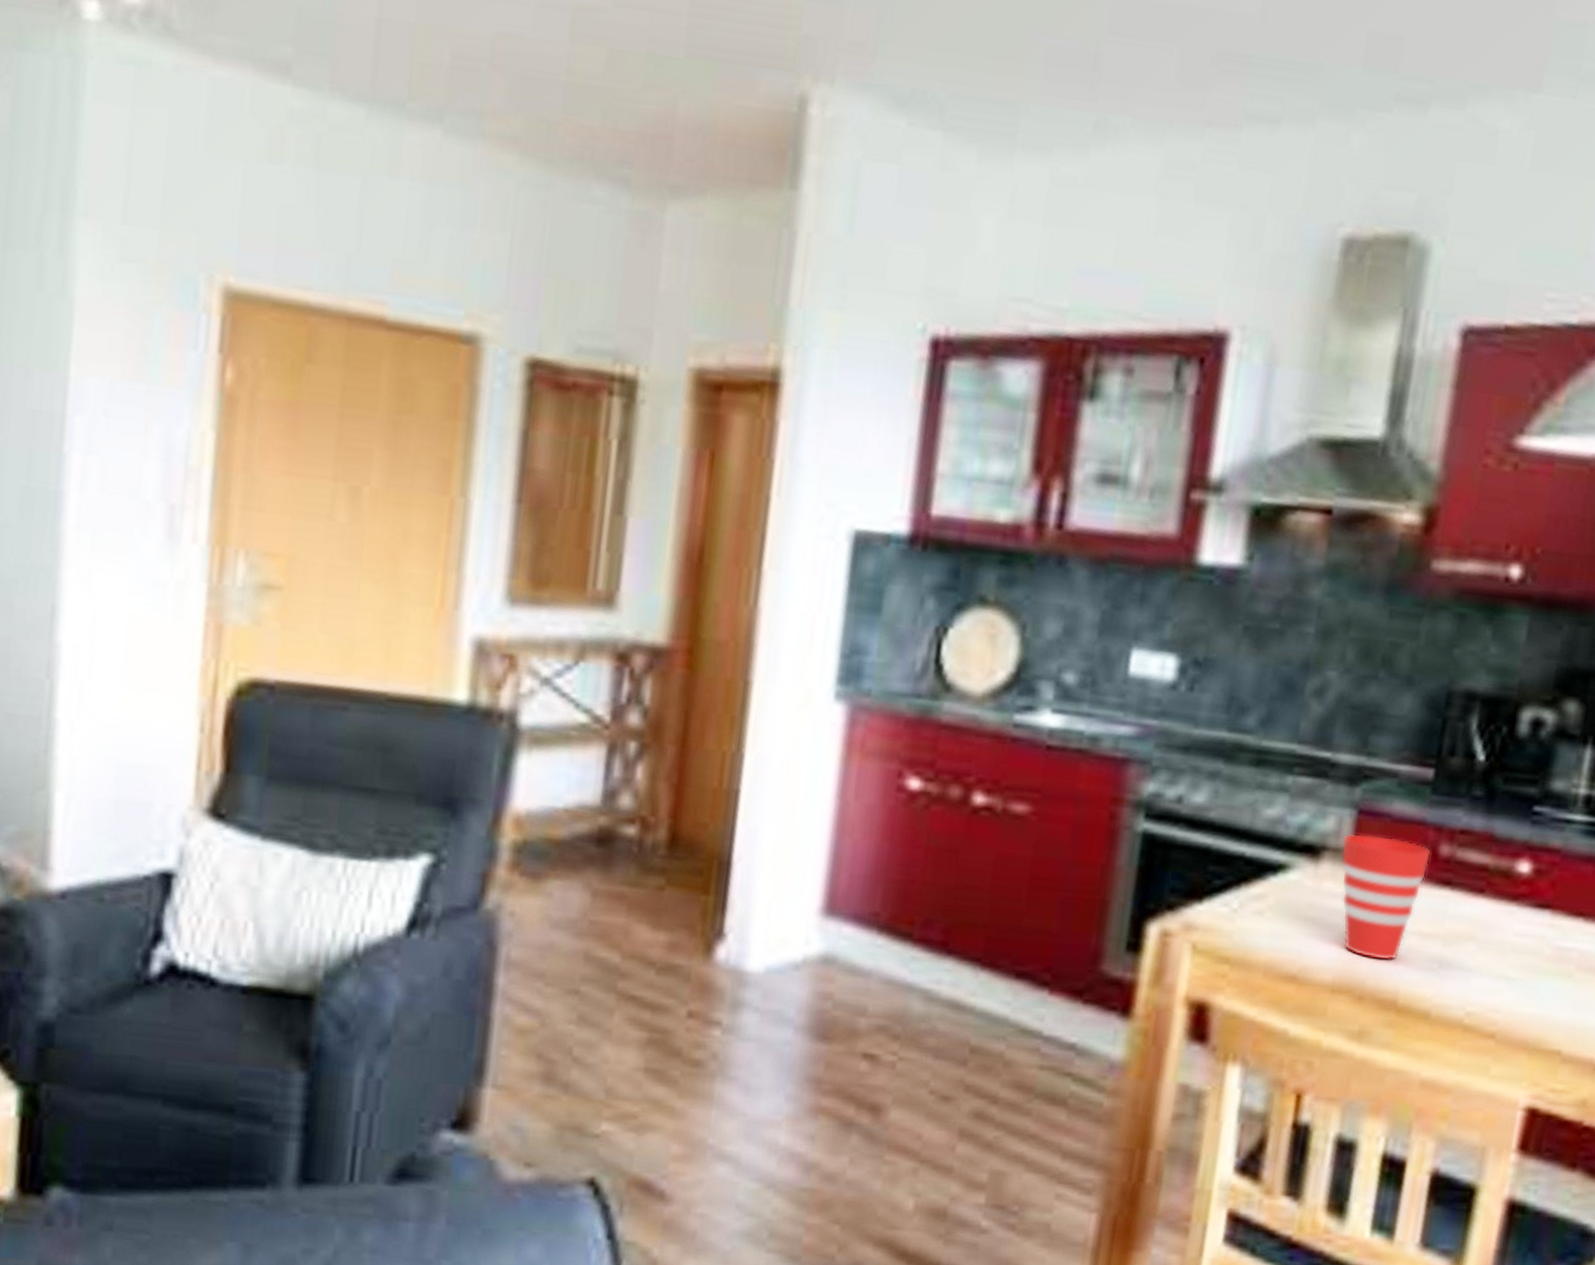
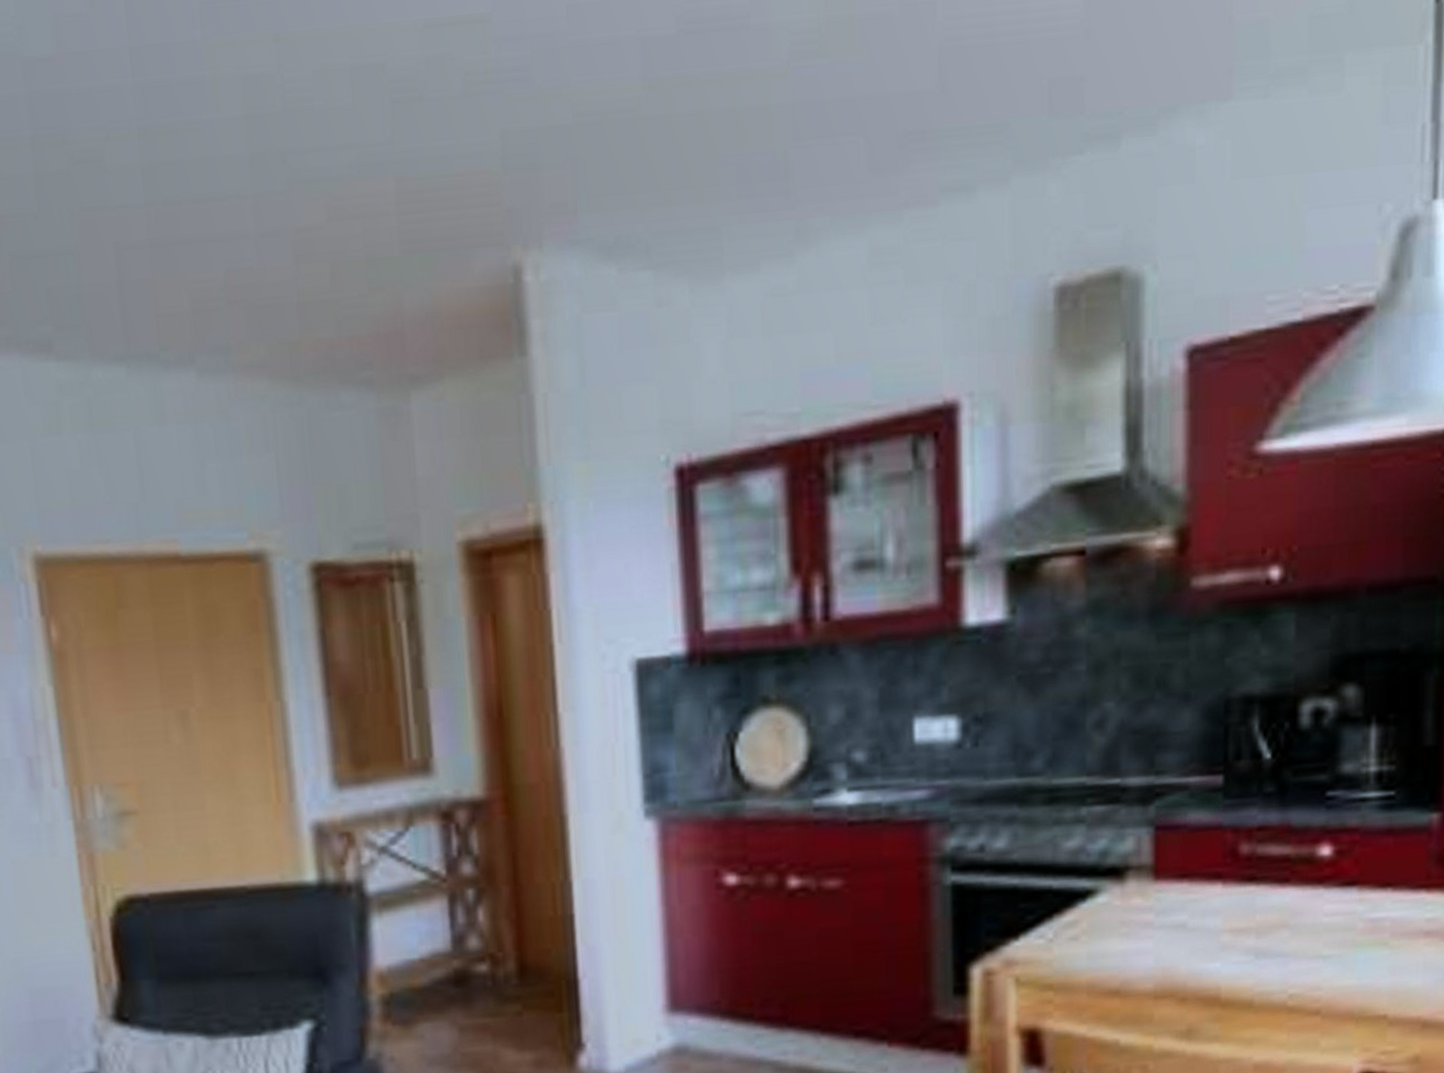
cup: present [1341,833,1431,961] -> none [1144,846,1232,962]

